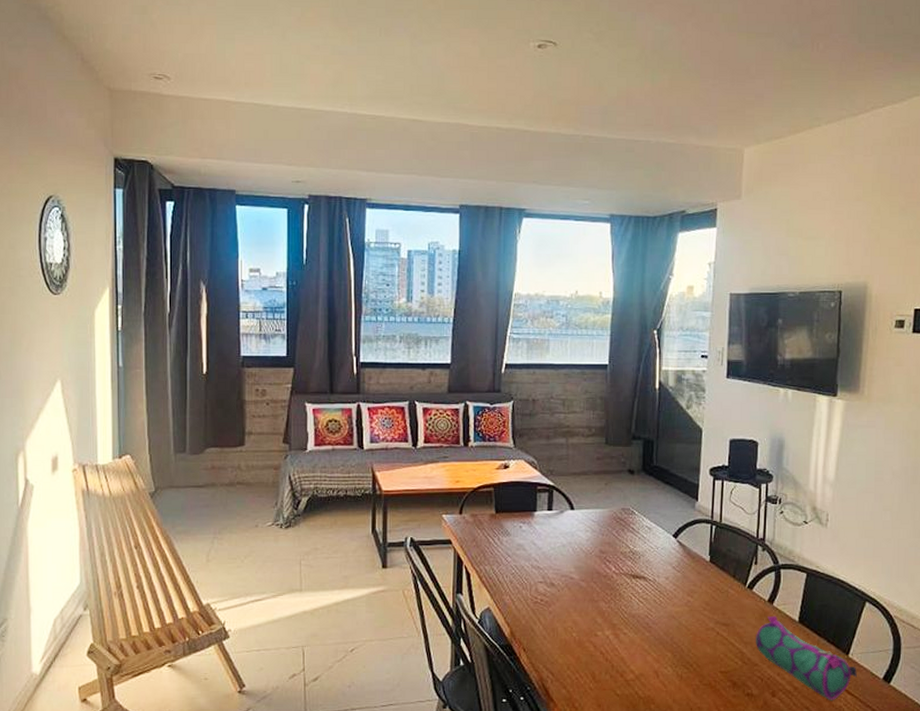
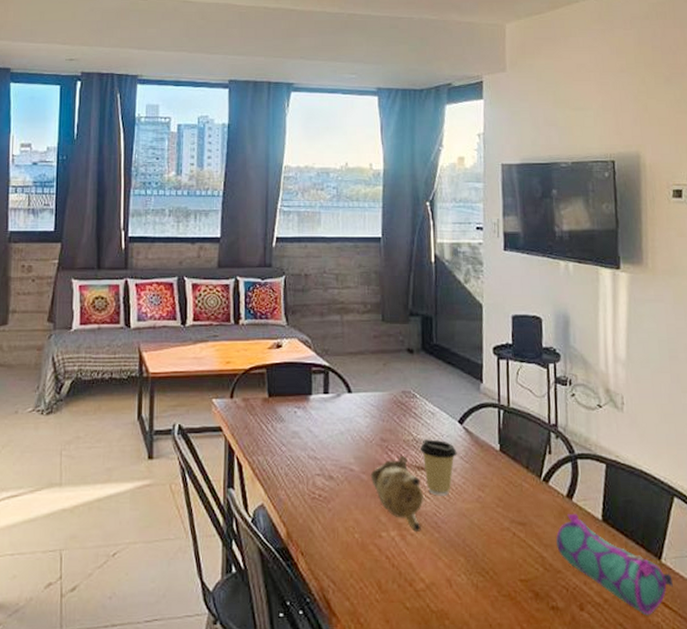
teapot: none [589,565,638,632] -> present [370,455,425,533]
coffee cup: none [636,551,670,601] -> present [420,439,457,496]

